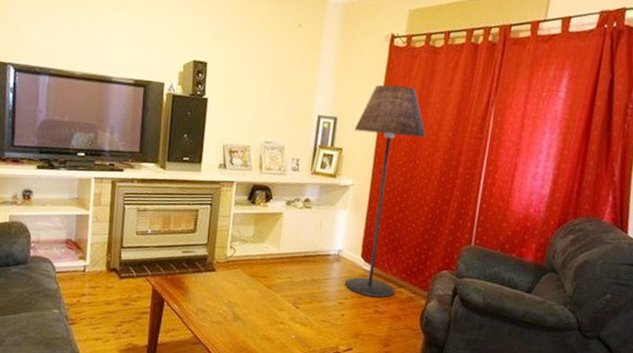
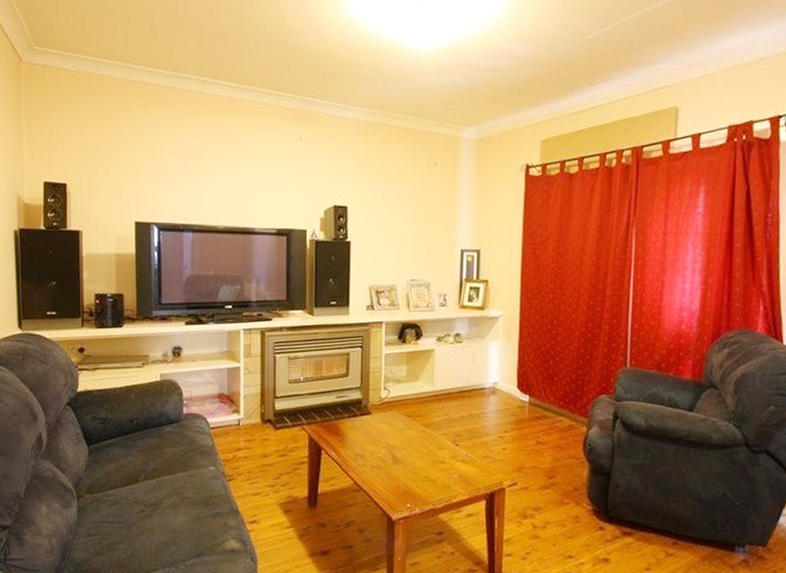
floor lamp: present [345,84,427,298] -> none [498,213,571,428]

